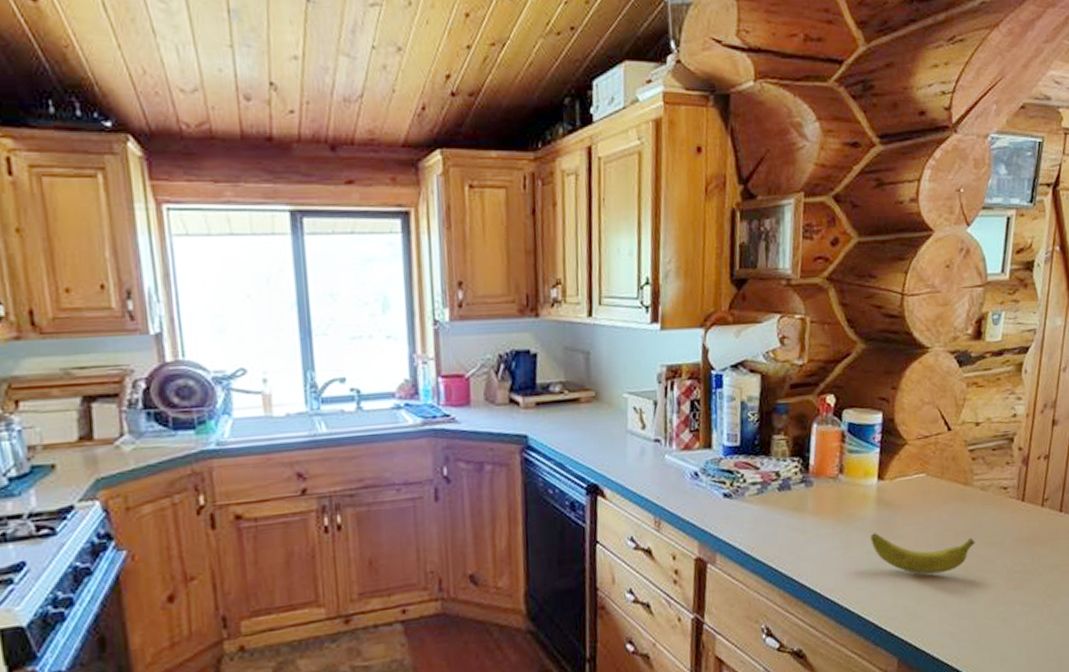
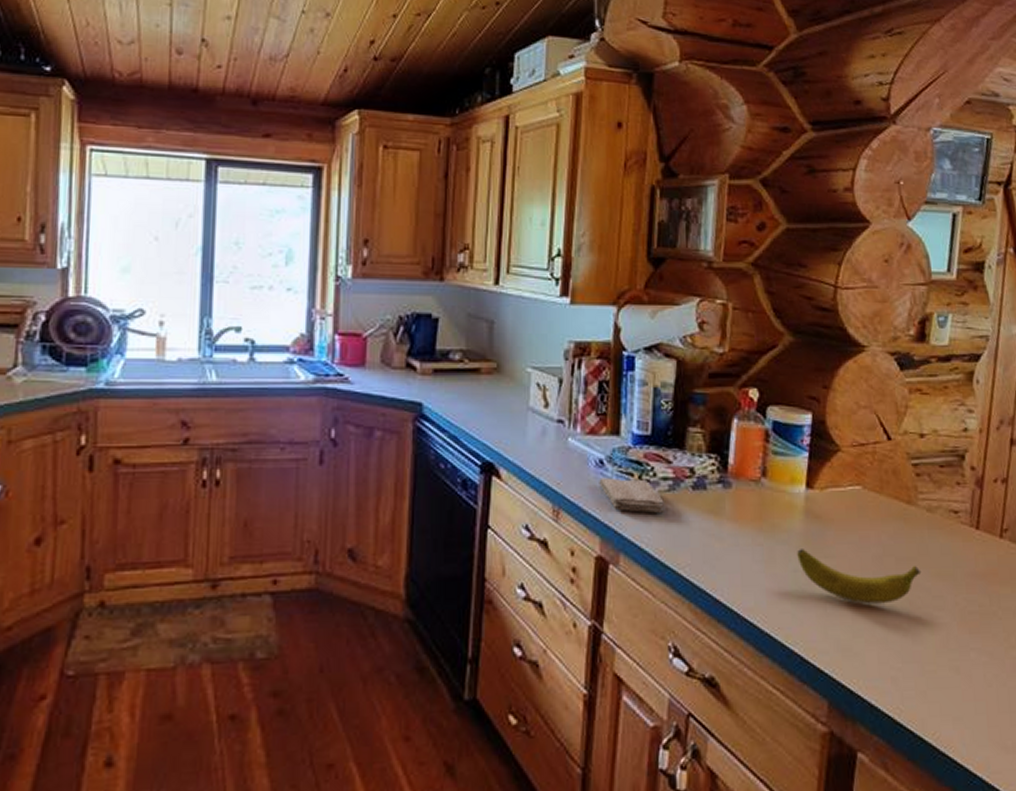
washcloth: none [695,486,754,516] -> present [599,477,664,513]

